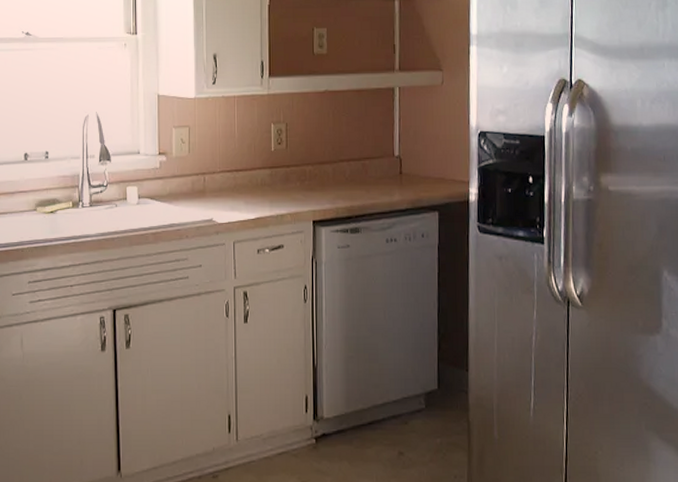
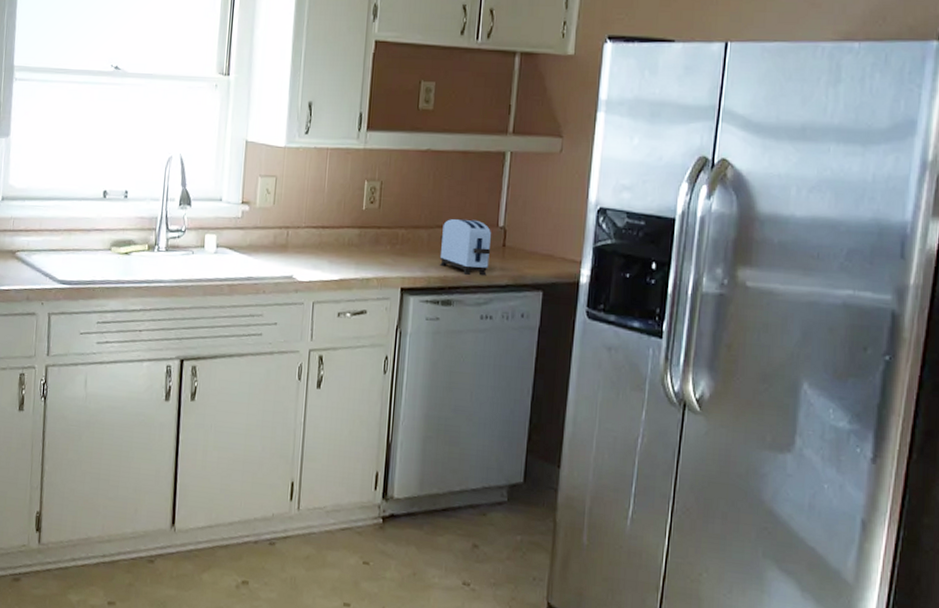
toaster: none [344,151,390,204] -> present [440,219,491,276]

